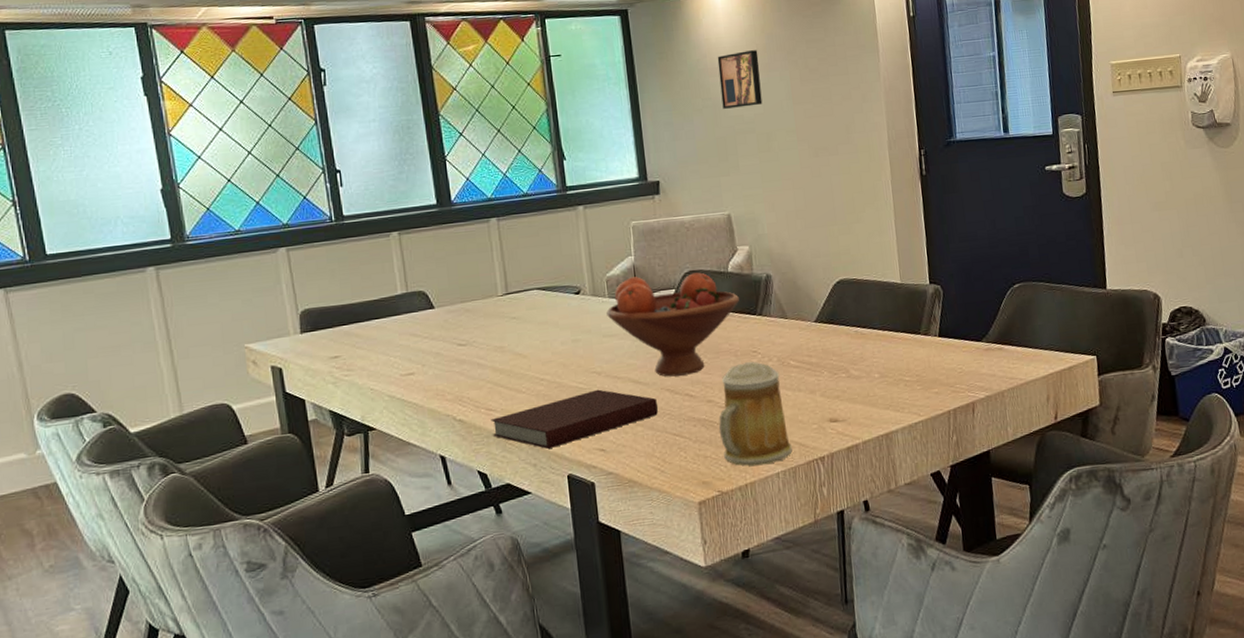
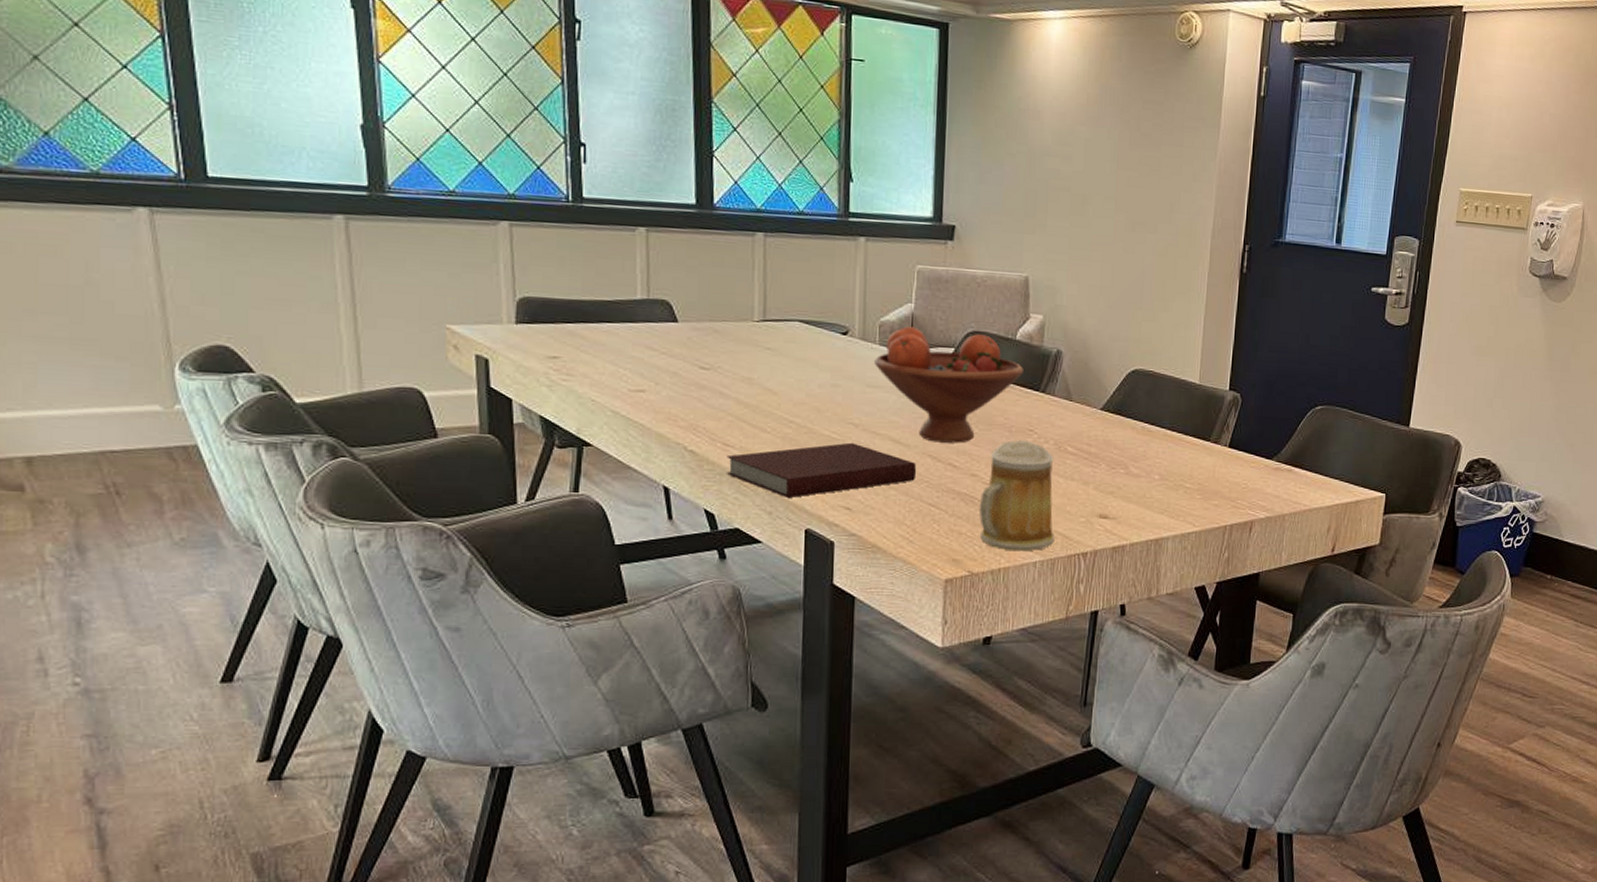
wall art: present [717,50,763,109] -> none [1039,97,1088,162]

